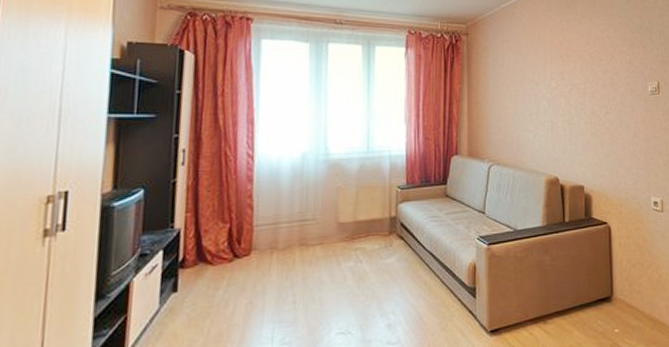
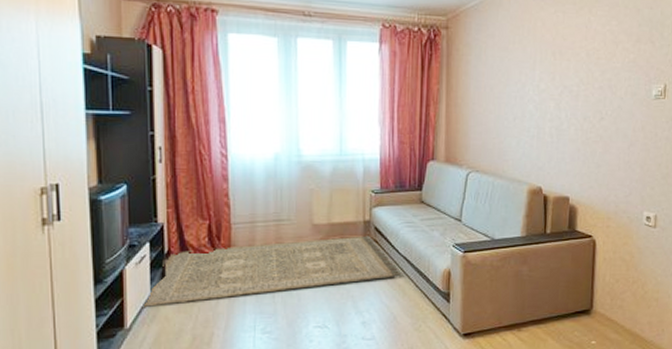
rug: none [147,232,431,325] -> present [141,236,405,308]

